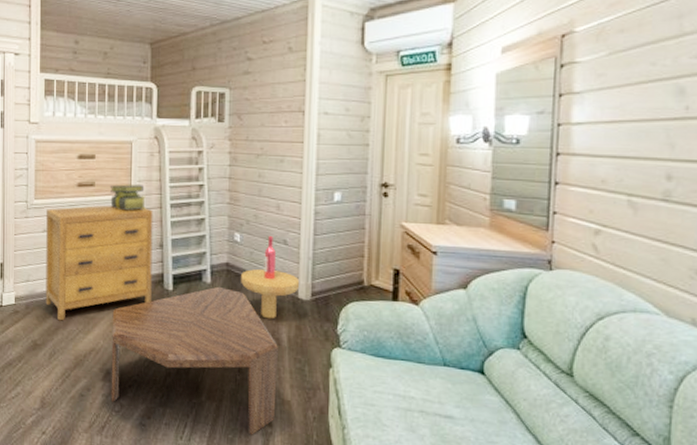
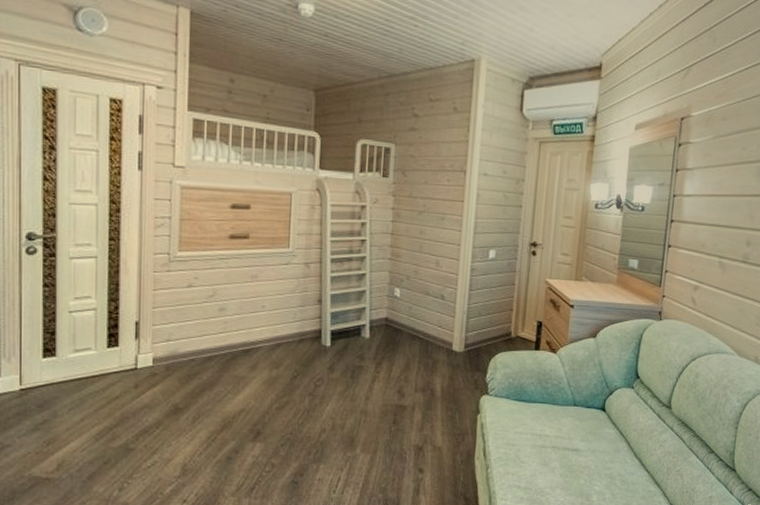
dresser: present [45,205,153,321] -> none [189,258,313,382]
stack of books: present [109,184,146,211] -> none [265,237,305,265]
coffee table: present [110,286,278,435] -> none [261,341,432,482]
side table: present [241,236,299,319] -> none [399,291,454,371]

